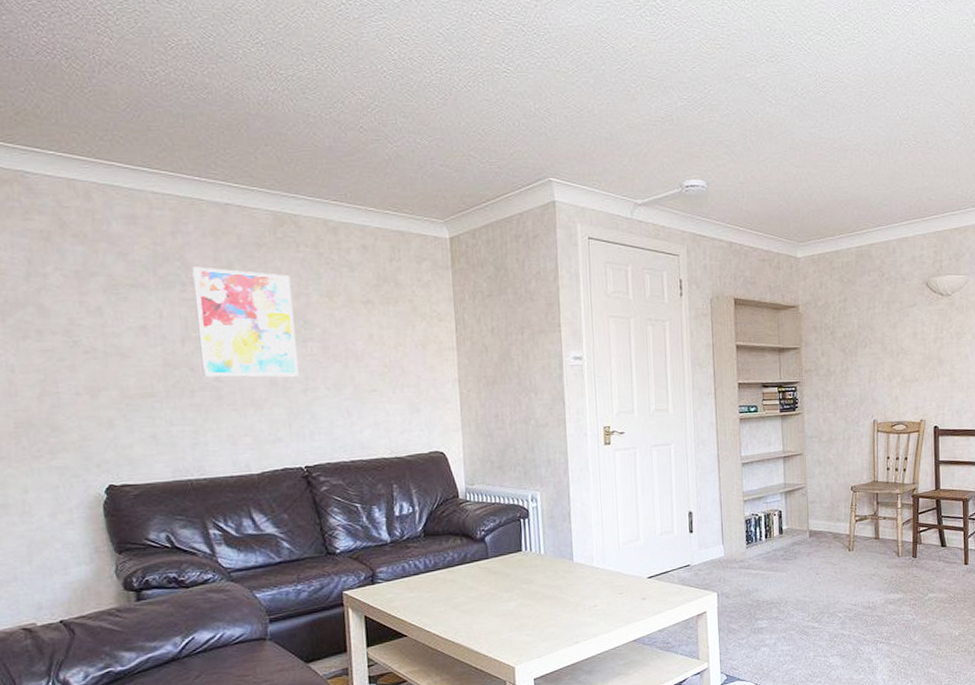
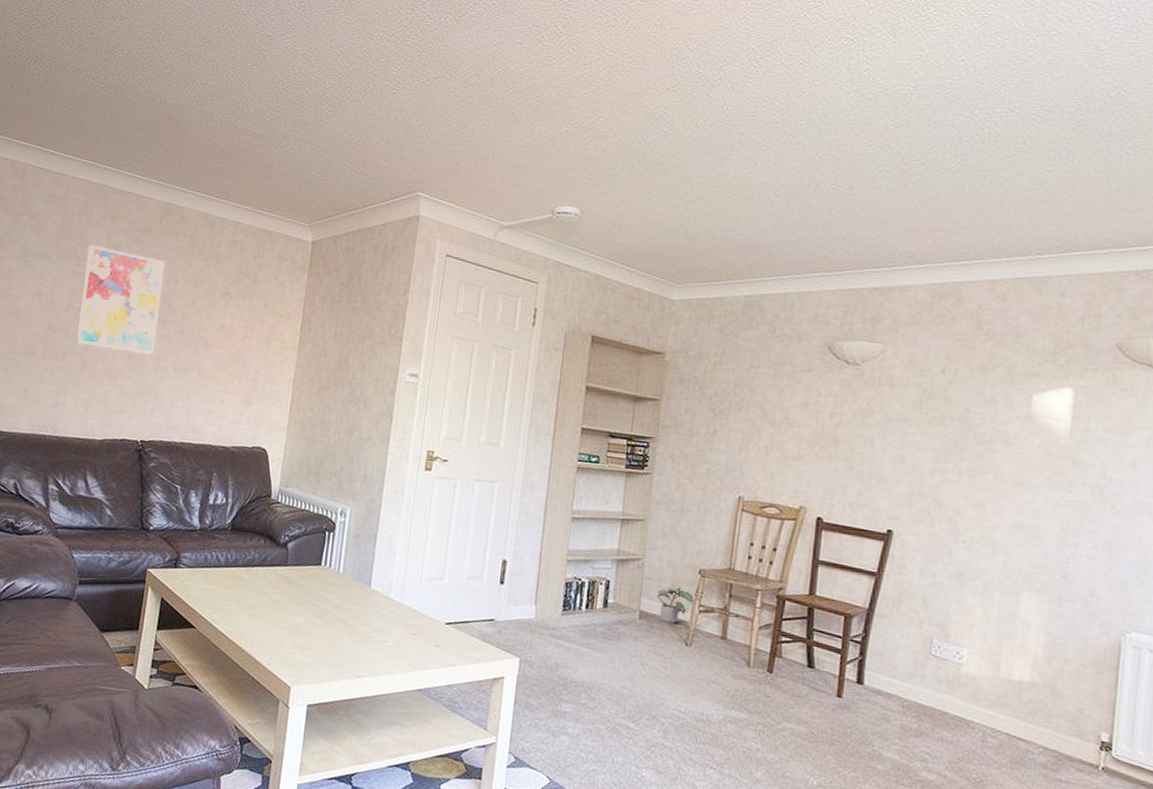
potted plant: none [821,505,852,536] -> present [656,587,696,624]

